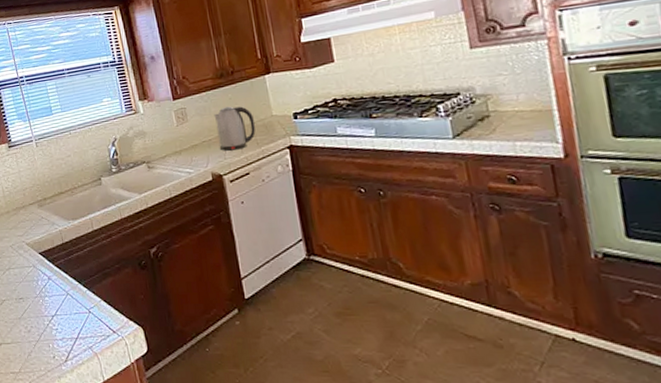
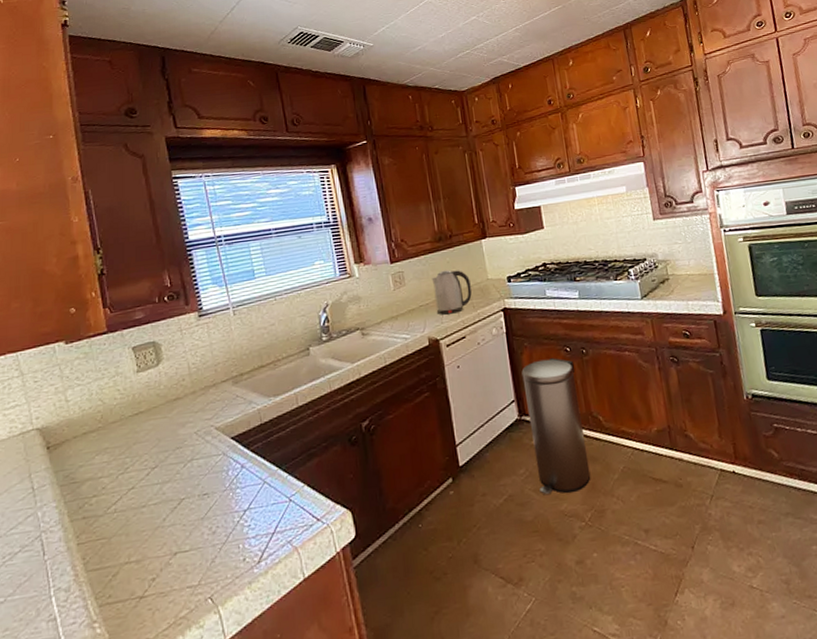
pedal bin: none [309,199,389,339] -> present [521,358,591,495]

